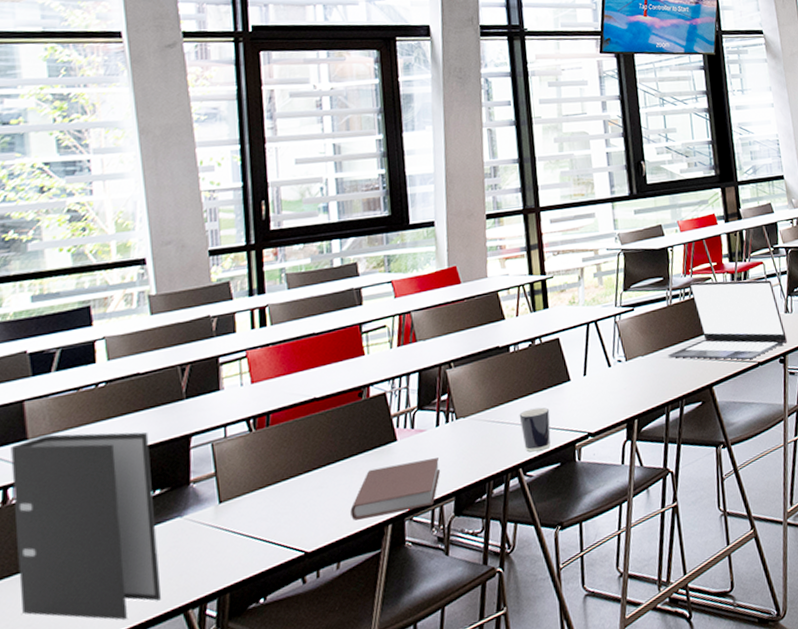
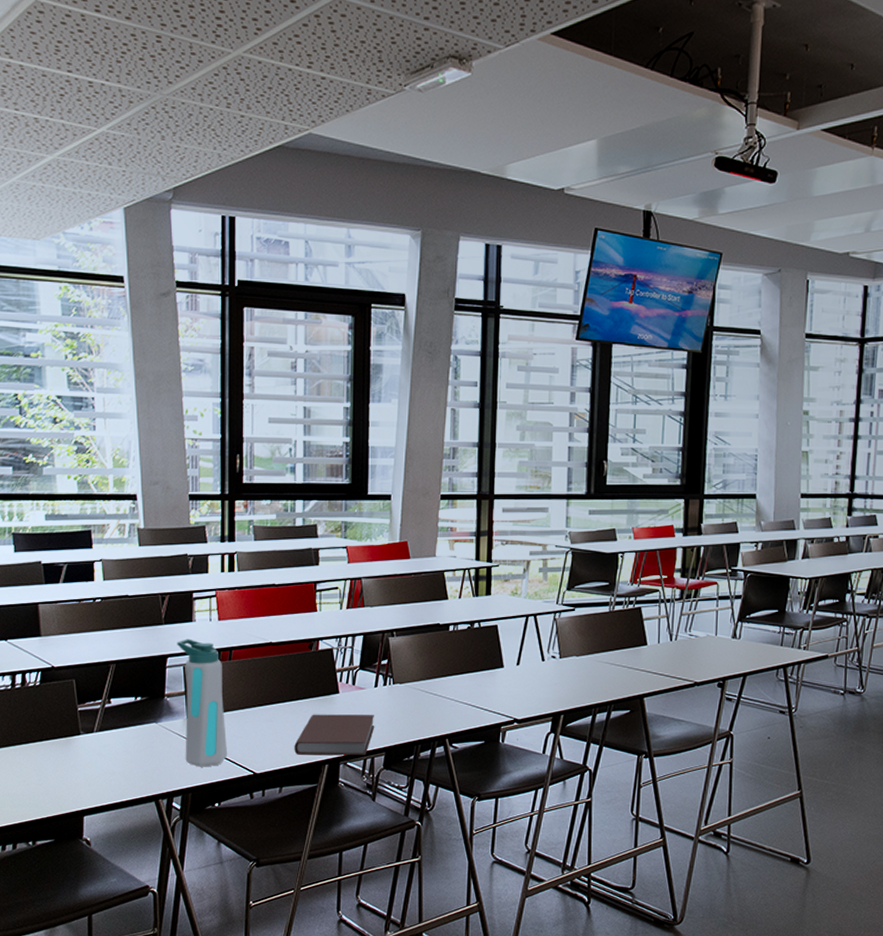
binder: present [10,432,161,620] -> none [28,635,138,795]
water bottle: none [202,410,272,559] -> present [177,639,228,767]
mug: present [519,407,551,452] -> none [451,687,480,726]
laptop: present [668,279,788,360] -> none [603,591,730,678]

